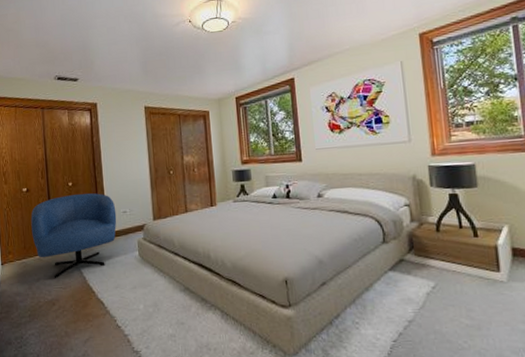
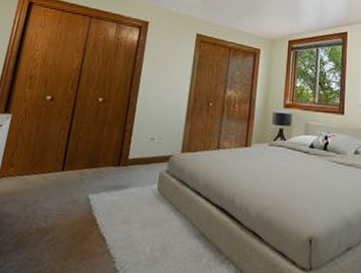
armchair: present [31,193,117,279] -> none [43,111,144,204]

